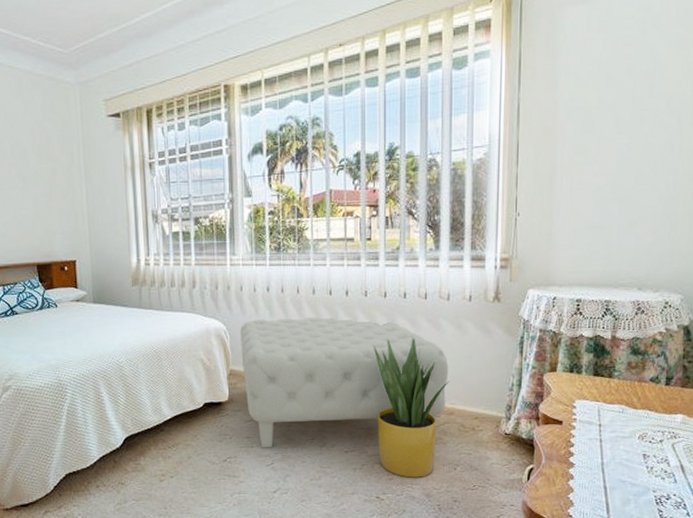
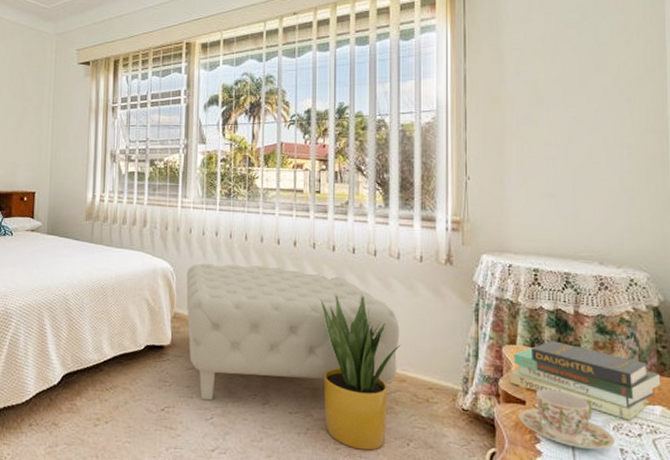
books: none [549,365,684,430] -> present [509,340,661,421]
teacup: none [555,409,639,458] -> present [518,389,615,450]

